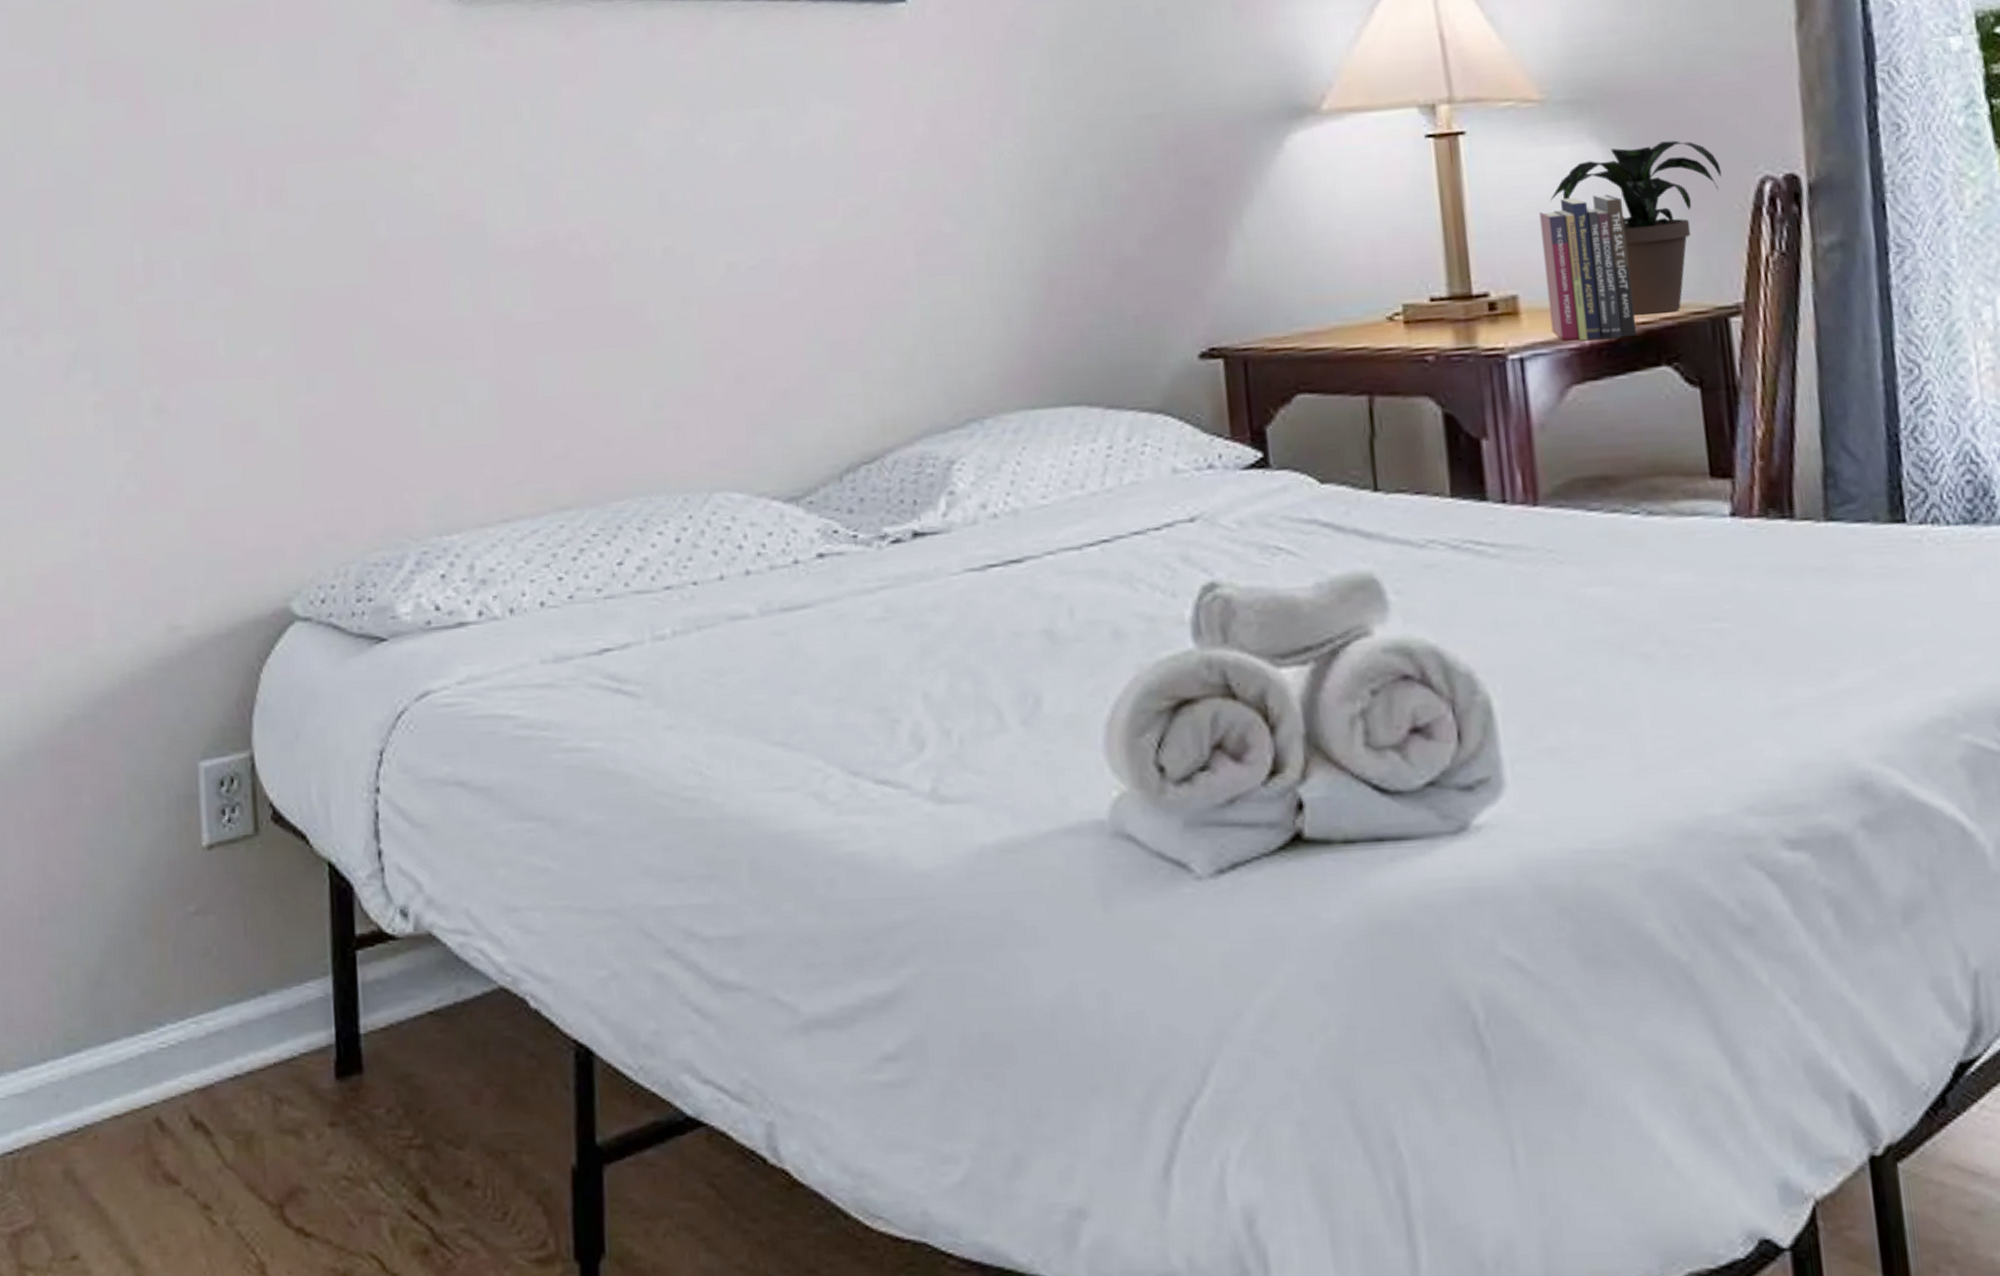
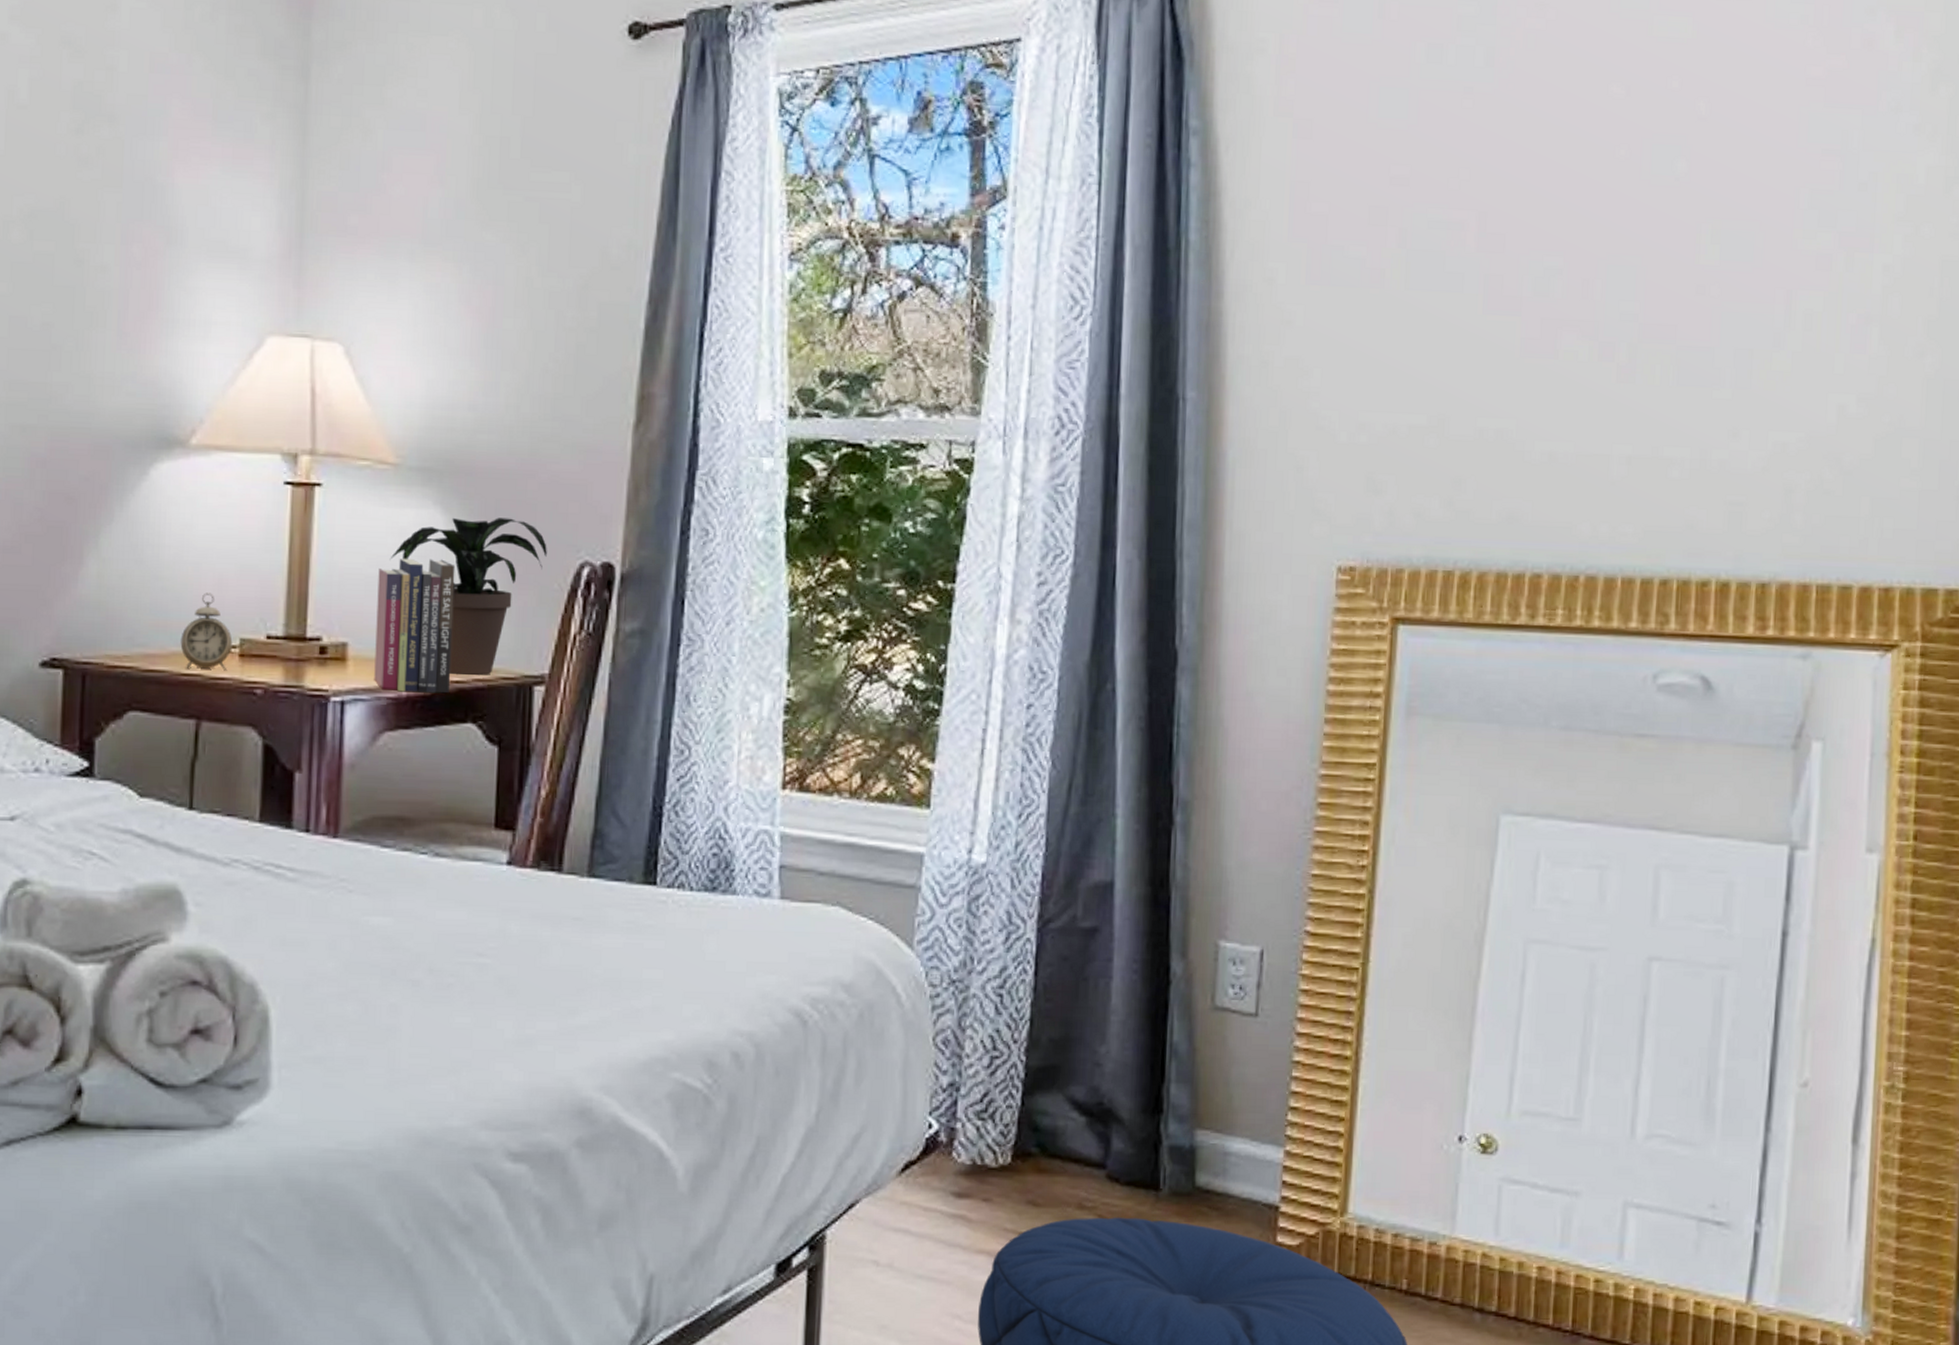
alarm clock: none [1340,260,1396,344] -> present [180,592,233,671]

